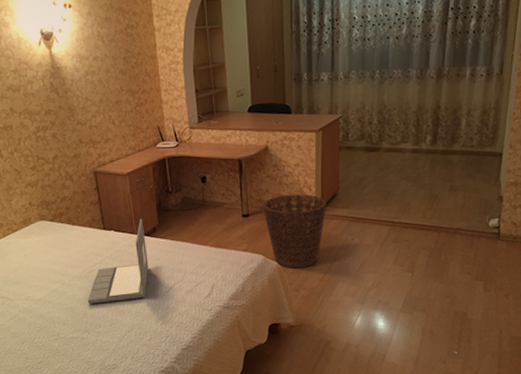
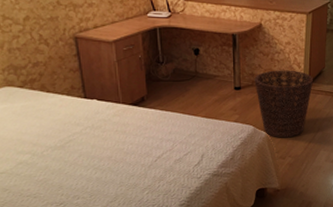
laptop: present [87,218,149,304] -> none [64,87,135,175]

